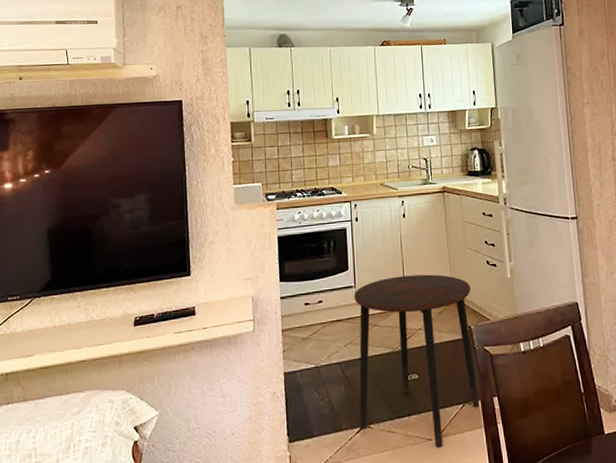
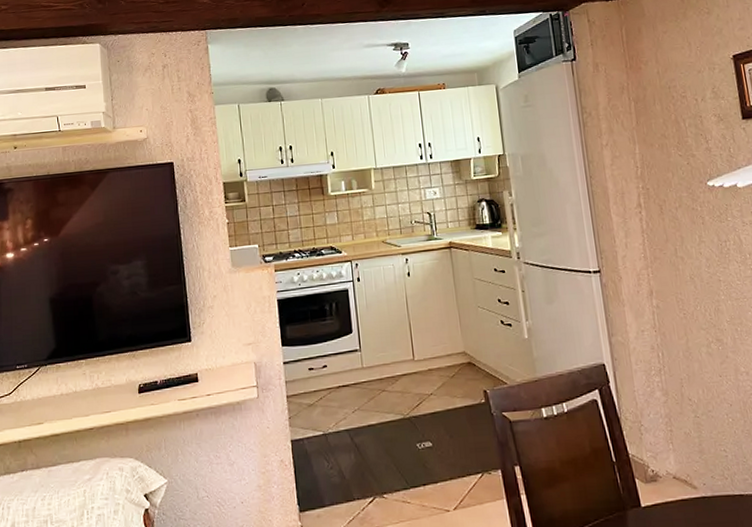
side table: present [354,274,480,448] -> none [359,335,500,520]

